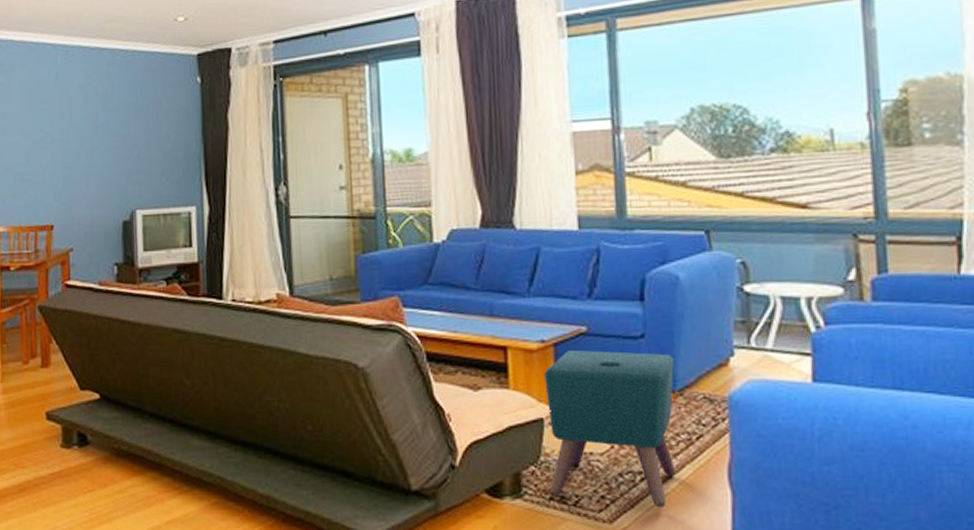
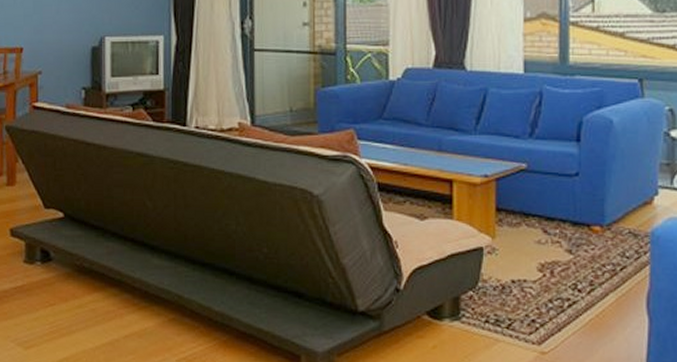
ottoman: present [544,349,676,508] -> none [486,184,604,332]

